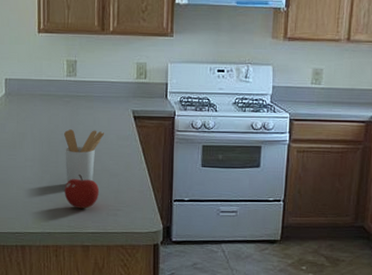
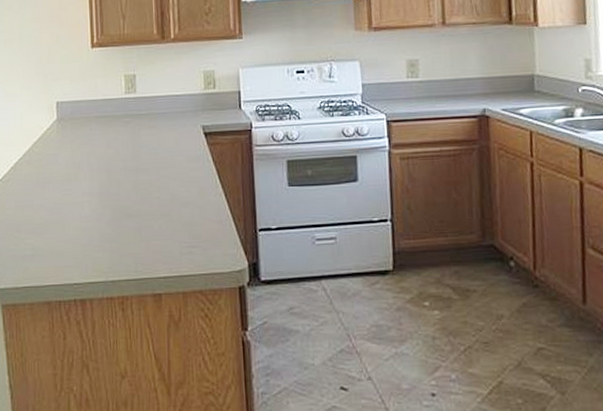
utensil holder: present [64,129,105,182] -> none [125,152,172,217]
fruit: present [64,174,100,209] -> none [129,206,170,248]

